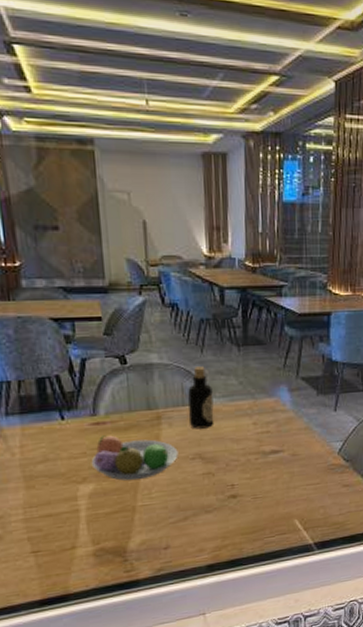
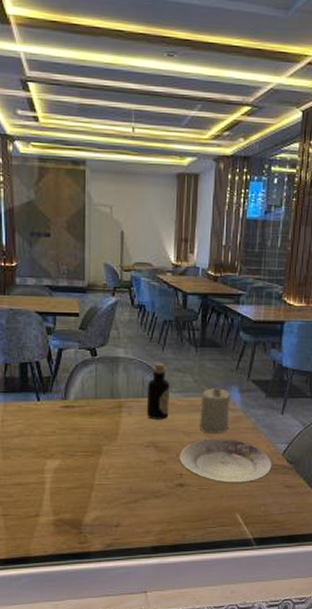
fruit bowl: present [91,435,178,481] -> none [59,418,135,461]
plate: none [229,442,329,490] -> present [179,438,272,484]
candle: none [248,387,280,438] -> present [200,387,230,433]

